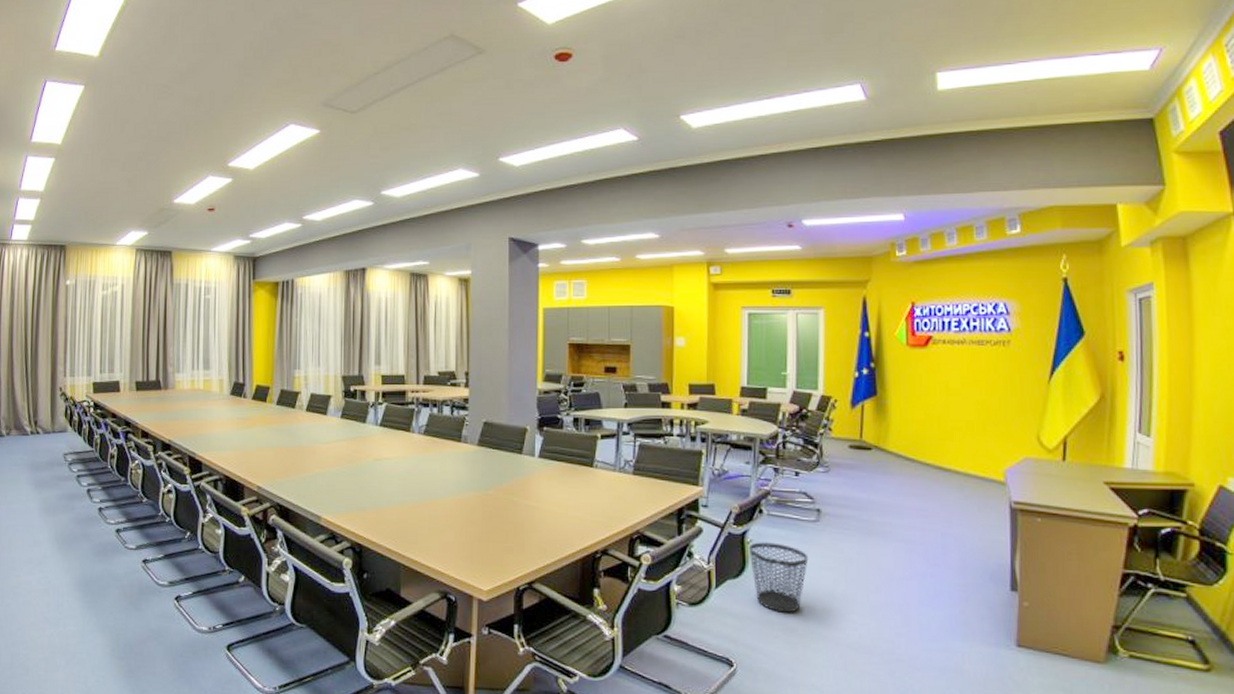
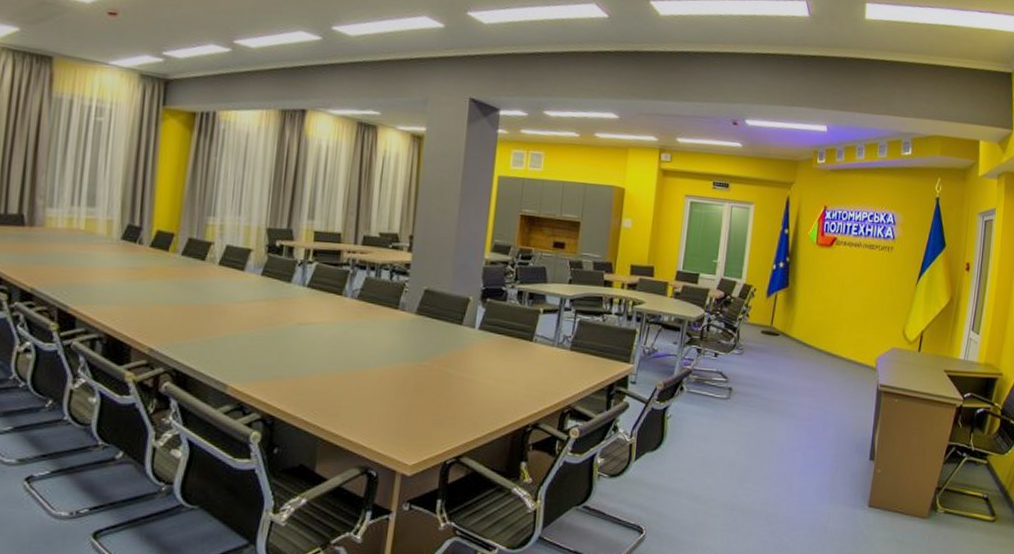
wastebasket: present [748,542,809,613] -> none [667,417,718,483]

